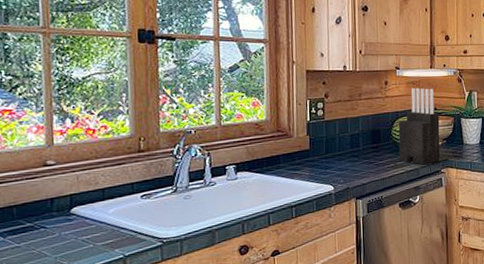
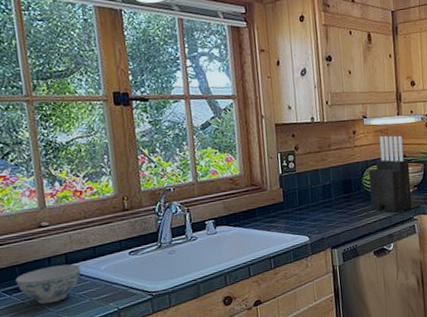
bowl: none [11,206,87,249] -> present [15,264,81,304]

